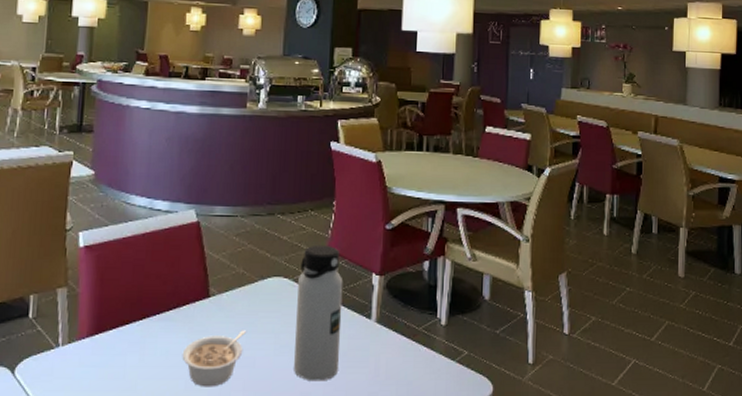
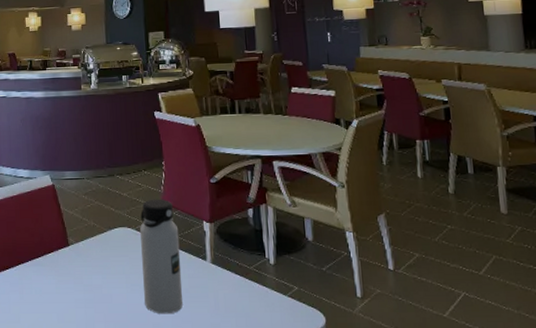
legume: present [182,330,246,387] -> none [52,272,102,319]

